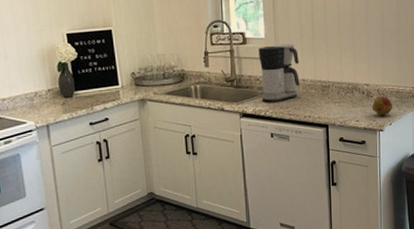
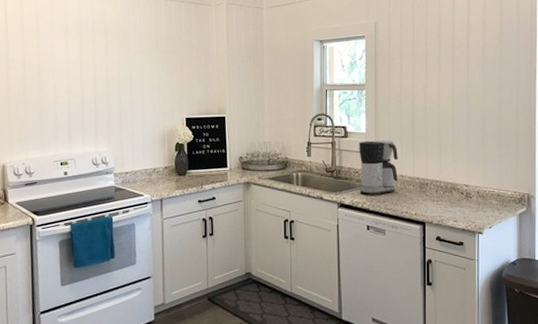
fruit: present [371,96,392,116] -> none [470,198,492,219]

